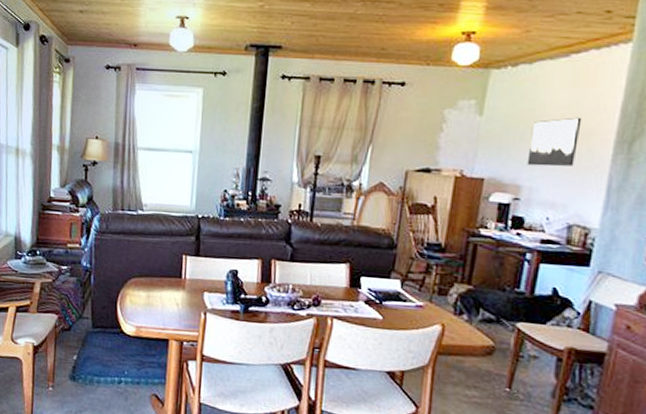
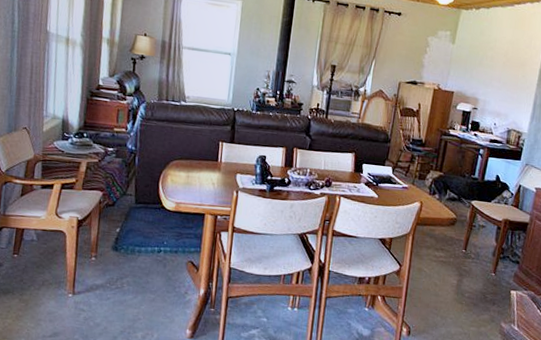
wall art: present [527,117,582,167] -> none [483,51,520,87]

